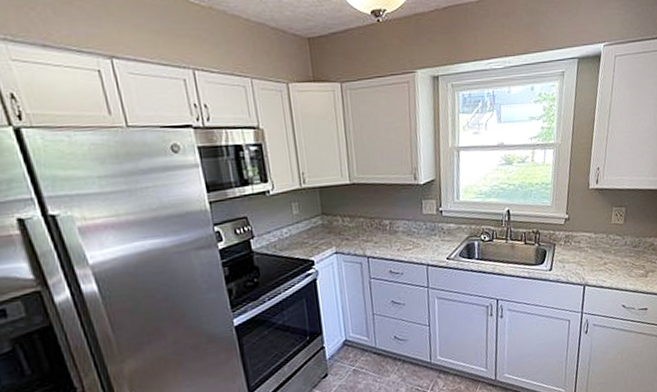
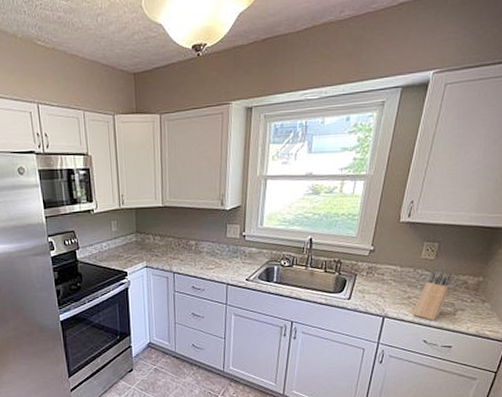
knife block: none [609,235,640,285] -> present [412,271,451,321]

